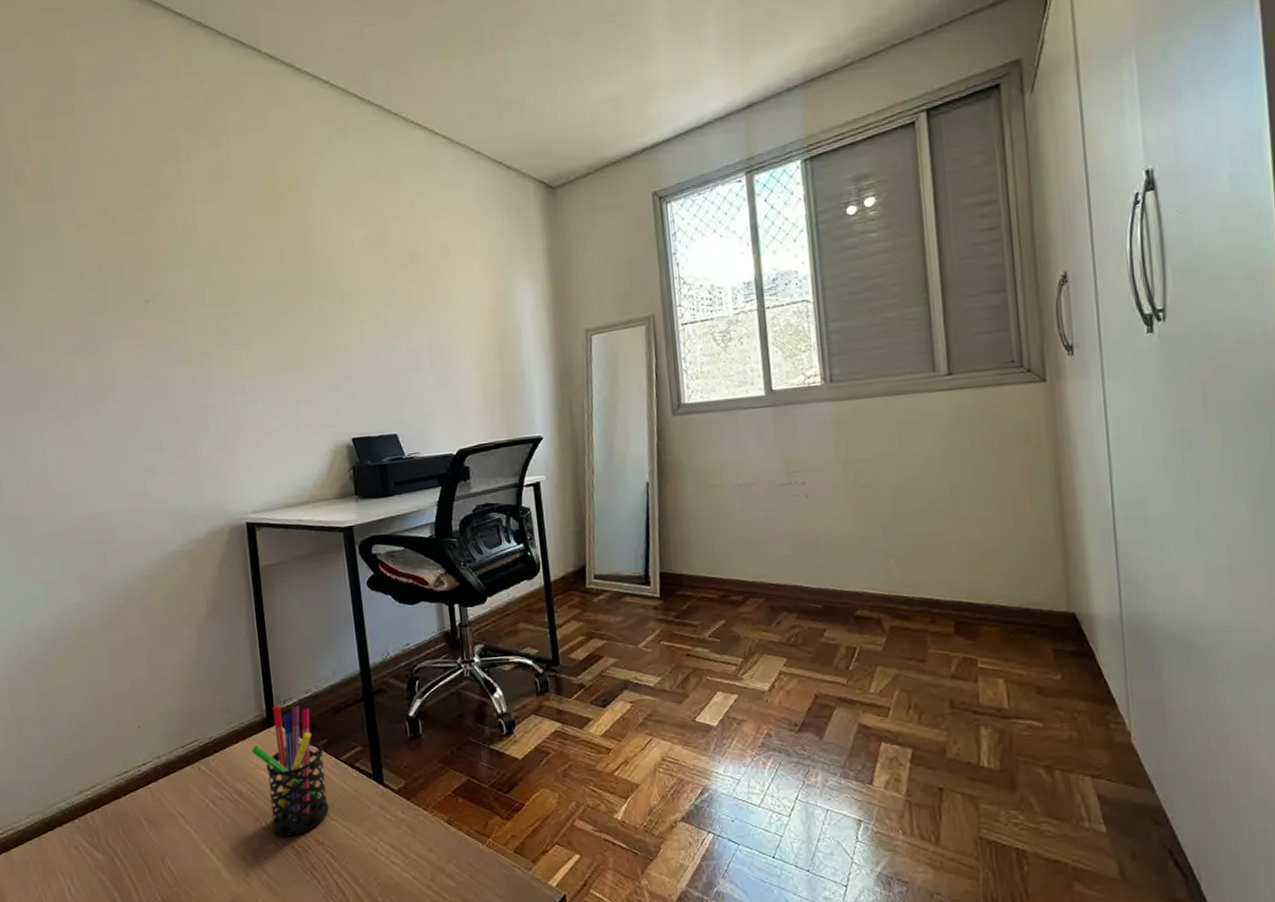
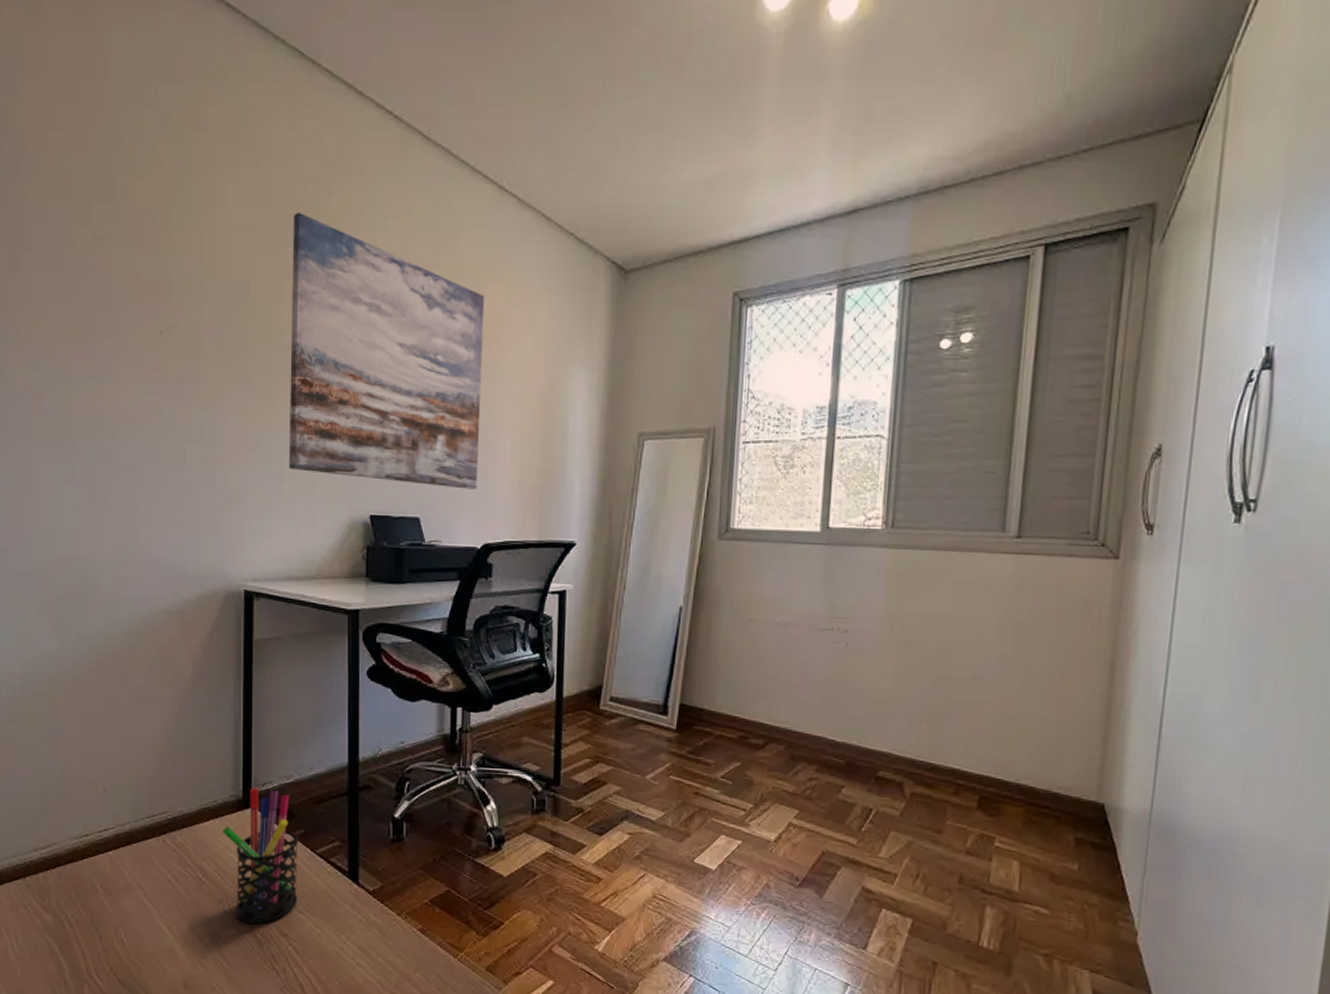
wall art: none [251,179,446,407] -> present [288,213,485,490]

